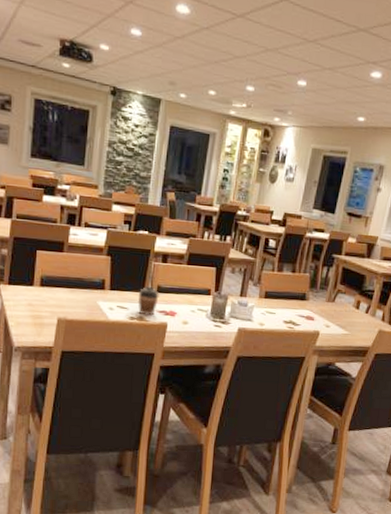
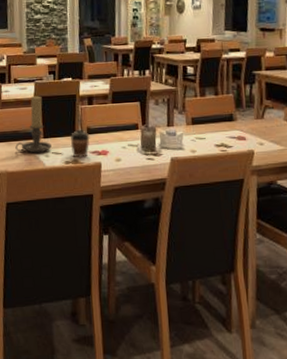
candle holder: none [78,244,117,305] -> present [15,96,52,153]

